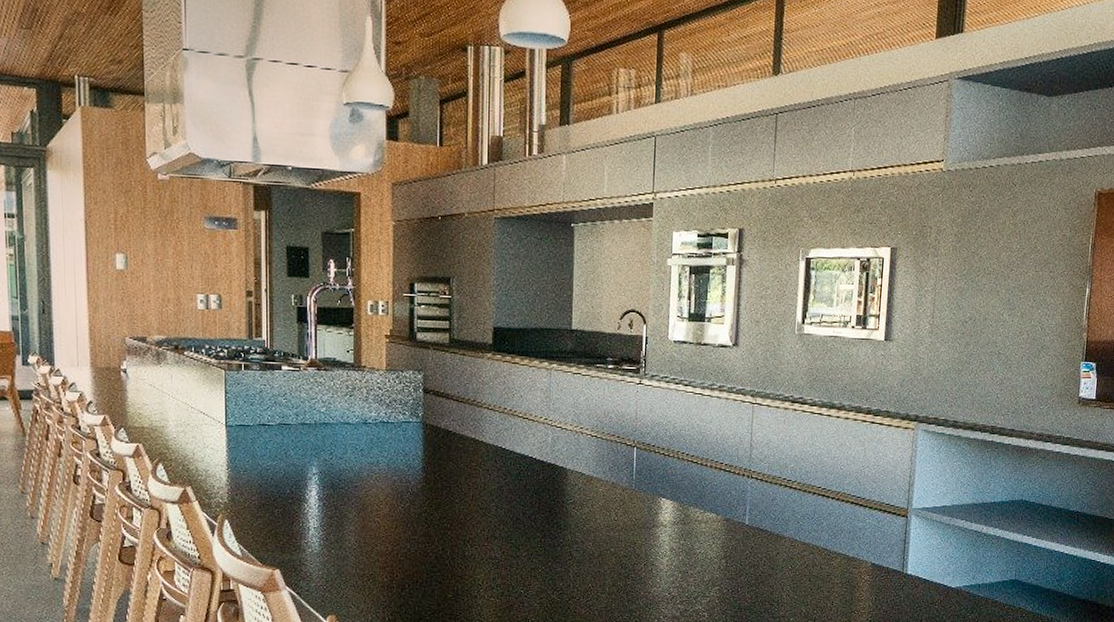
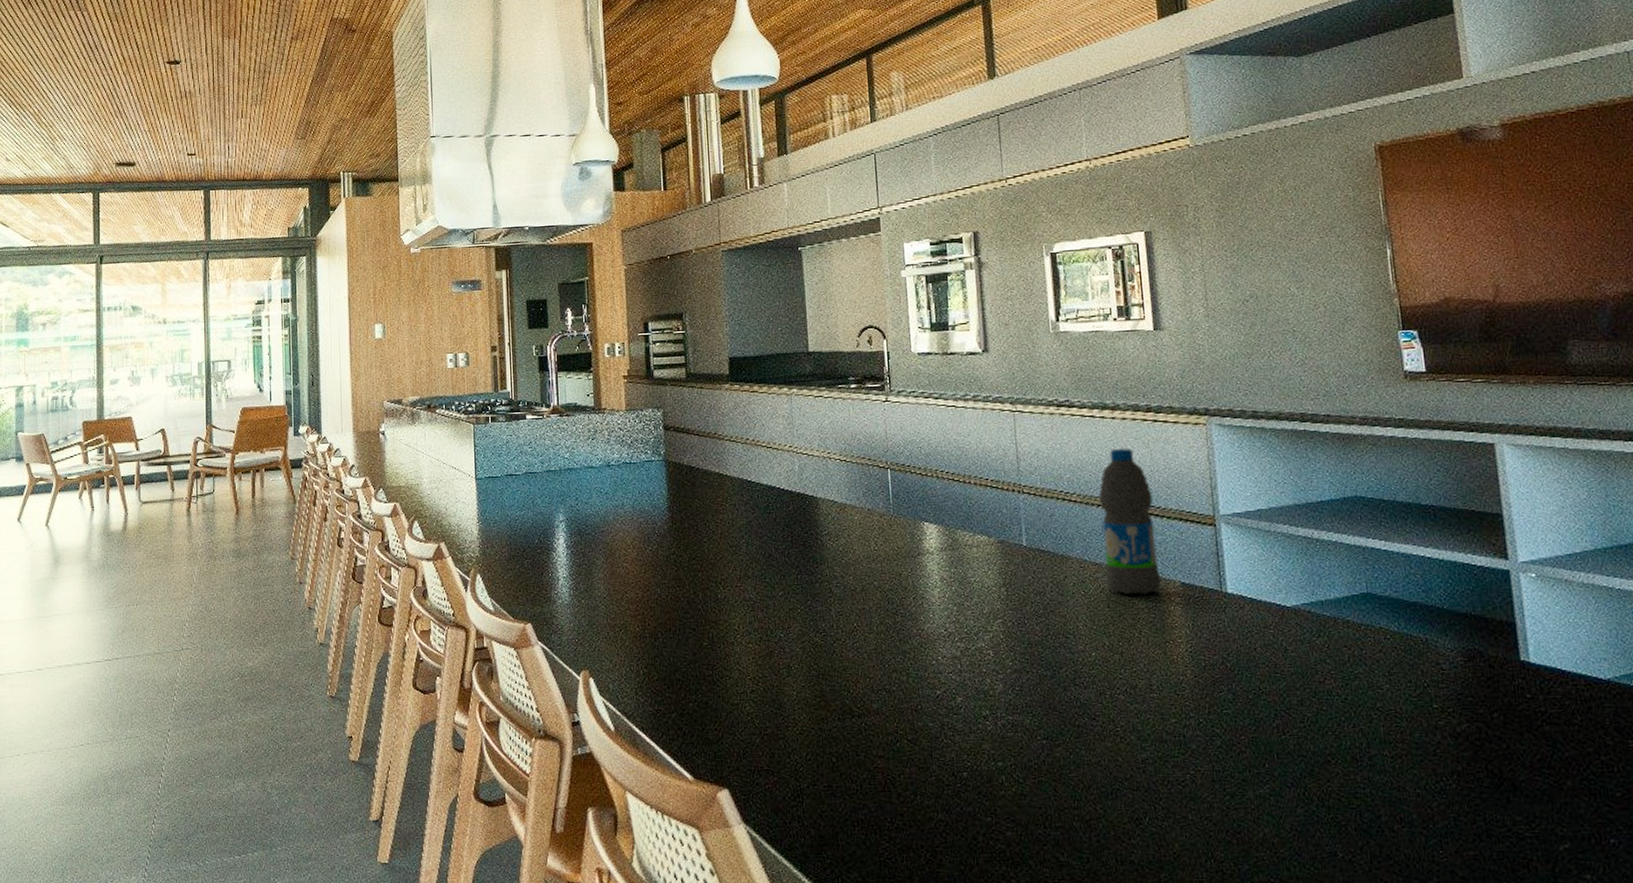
water bottle: none [811,445,861,572] -> present [1098,449,1161,595]

